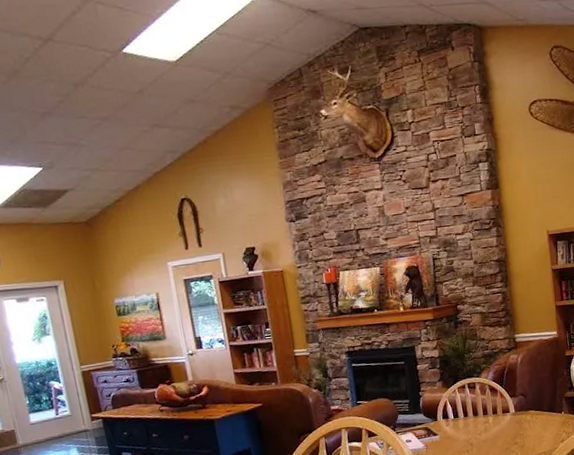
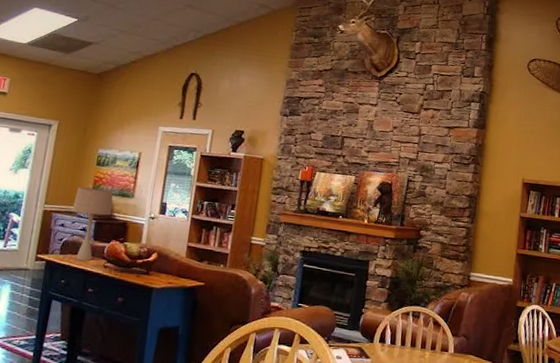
table lamp: none [106,336,150,411] -> present [72,186,114,262]

